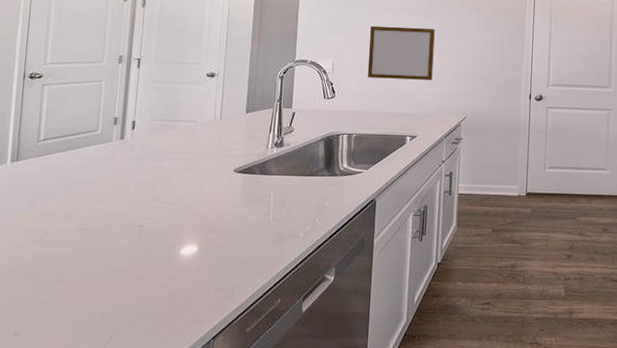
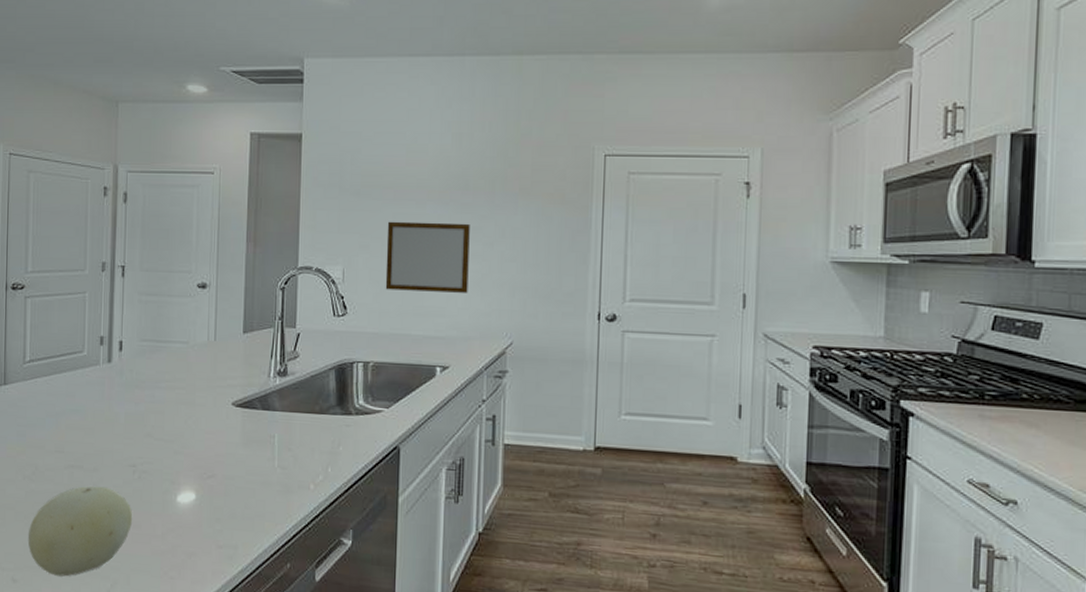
fruit: none [32,245,138,327] -> present [27,486,133,577]

